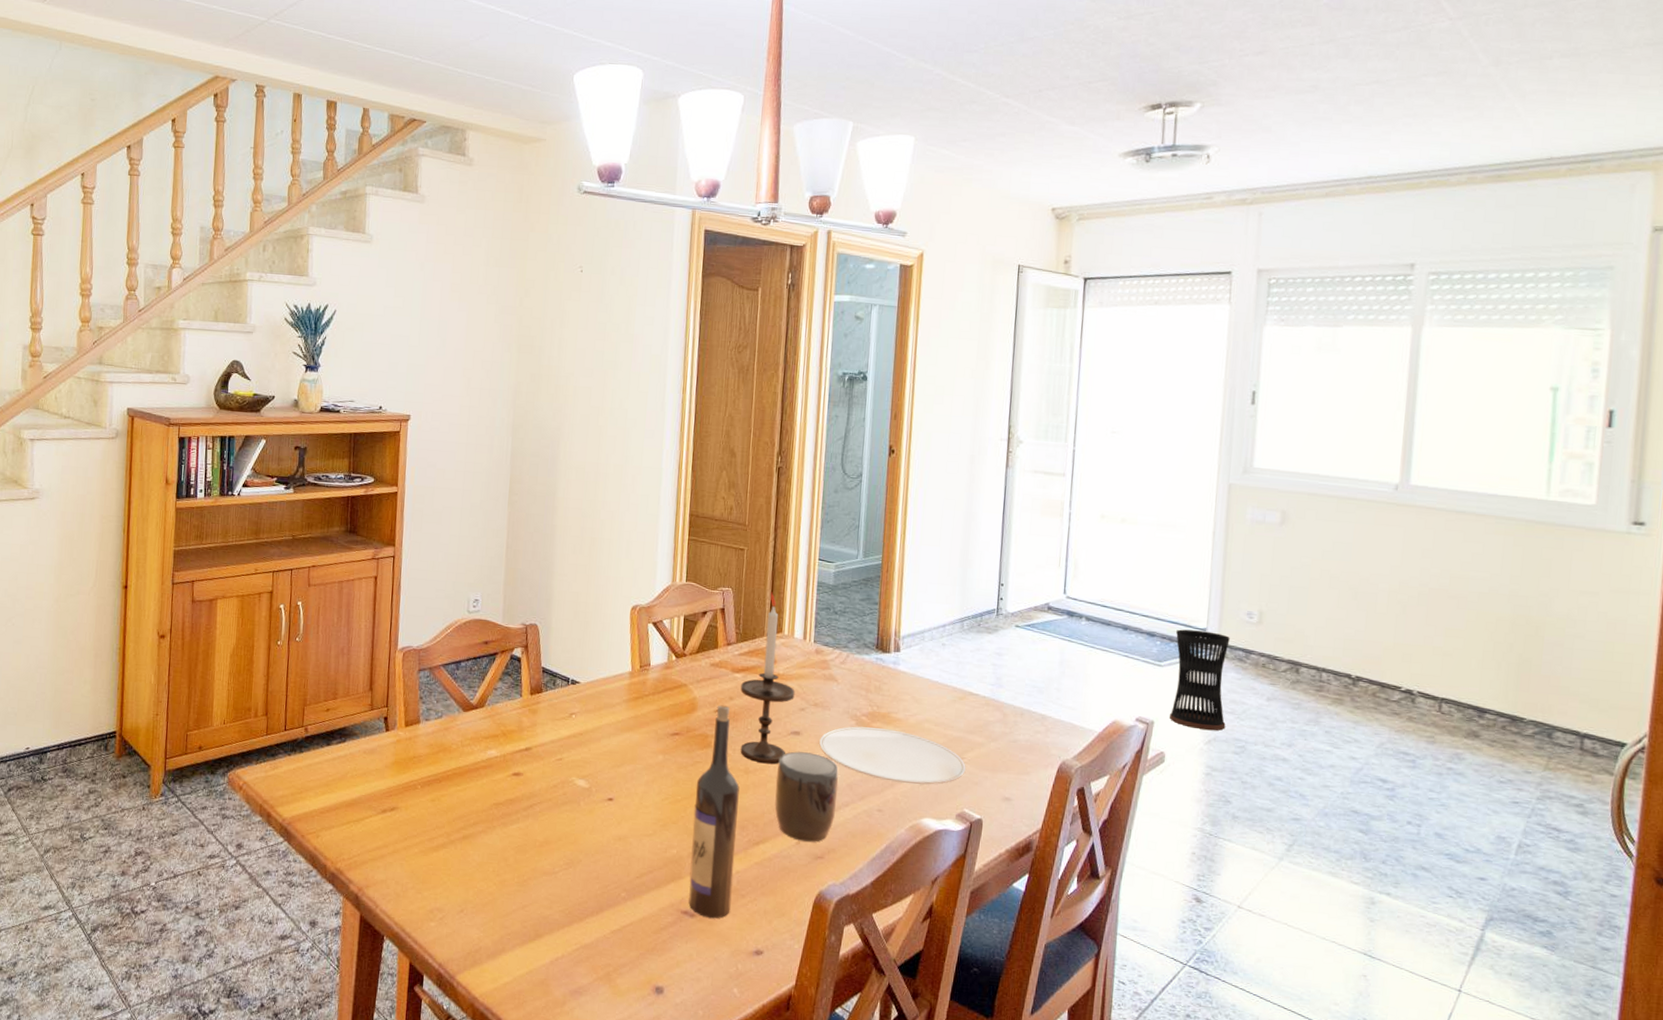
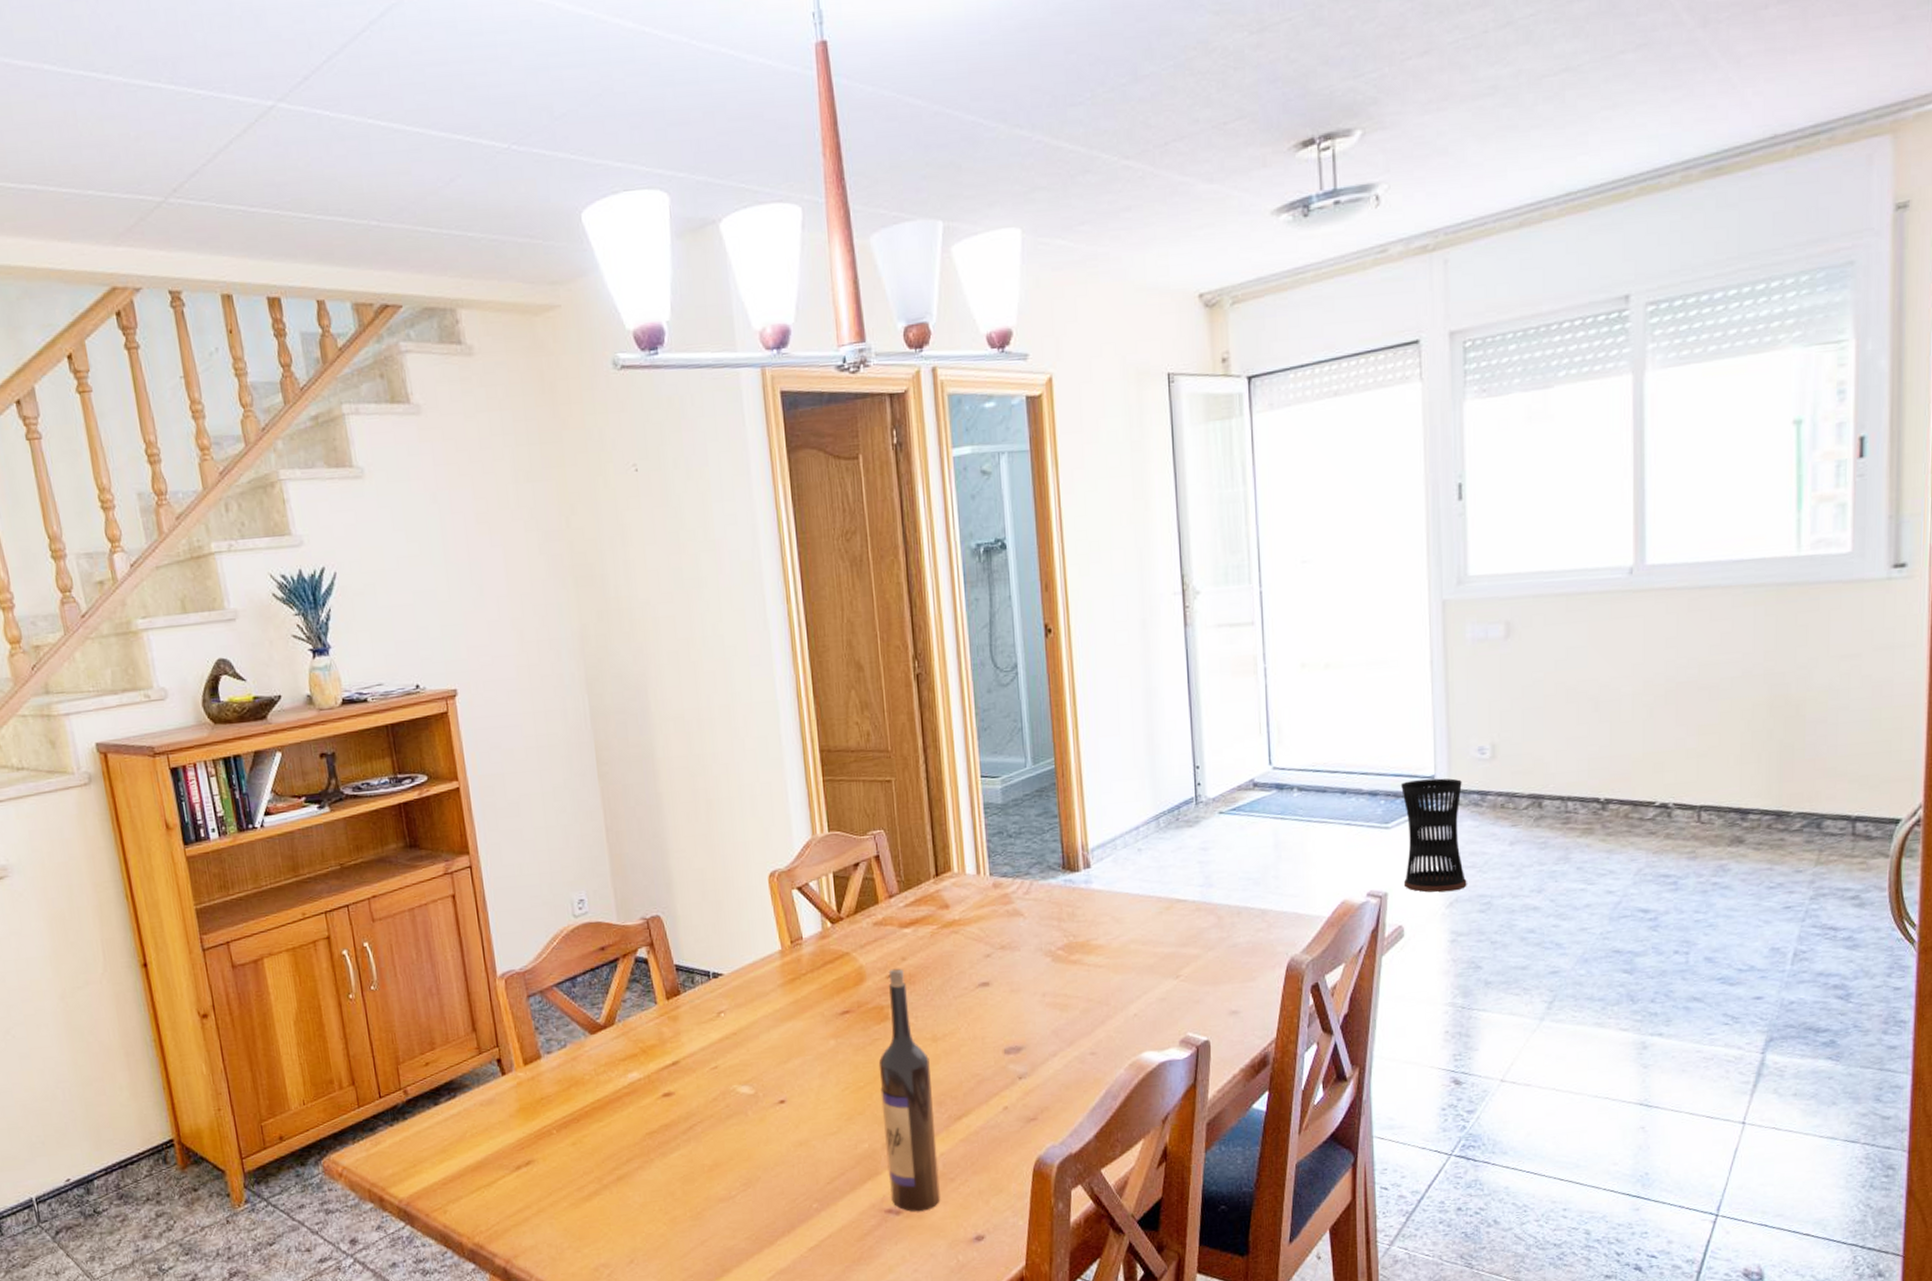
candlestick: present [740,592,795,764] -> none [912,825,977,1027]
mug: present [774,751,839,842] -> none [969,1003,1043,1105]
plate: present [819,726,966,785] -> none [1013,959,1184,1019]

